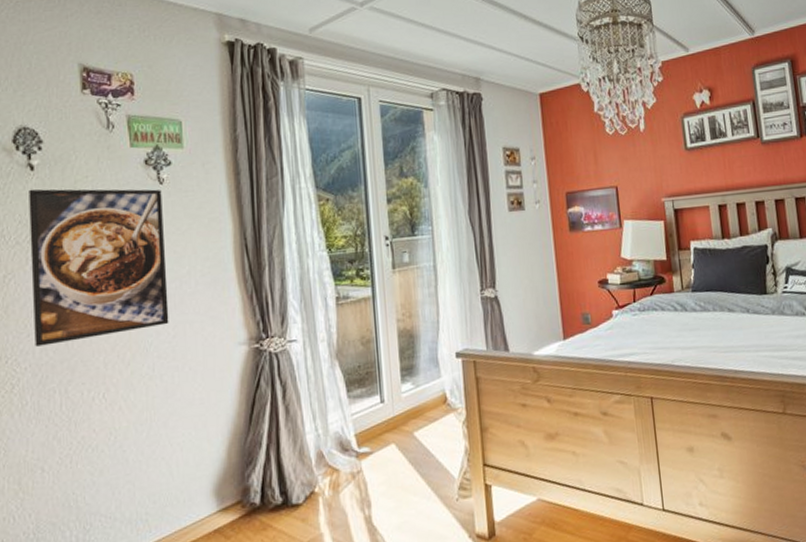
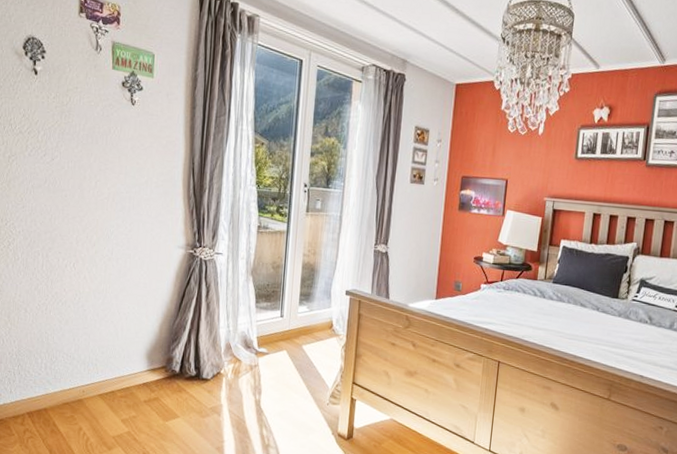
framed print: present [29,189,169,347] -> none [27,90,133,220]

